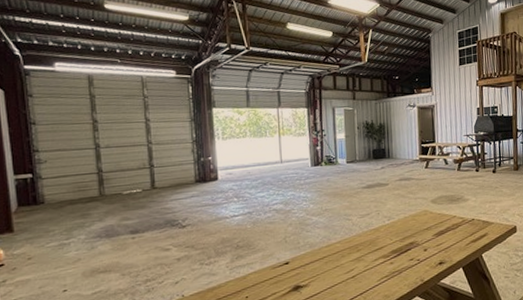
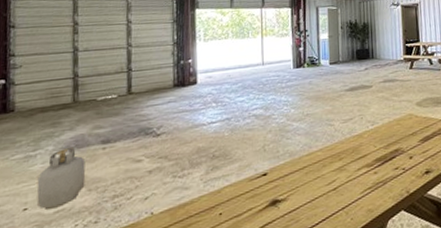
gas cylinder: none [73,236,118,292] -> present [36,146,86,211]

